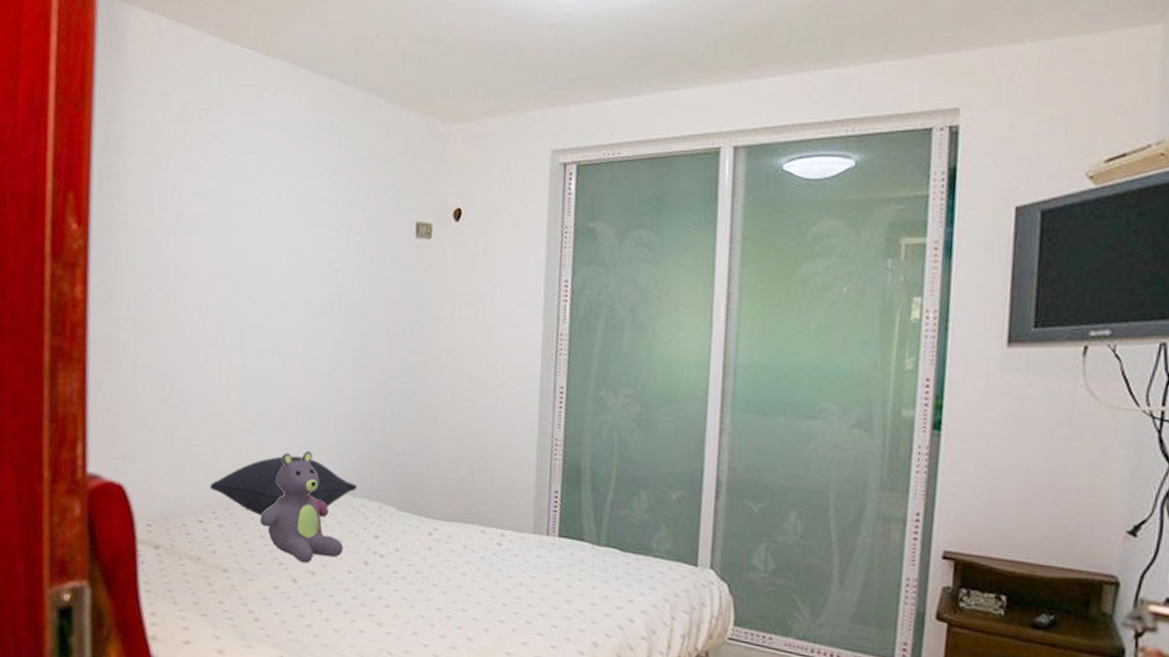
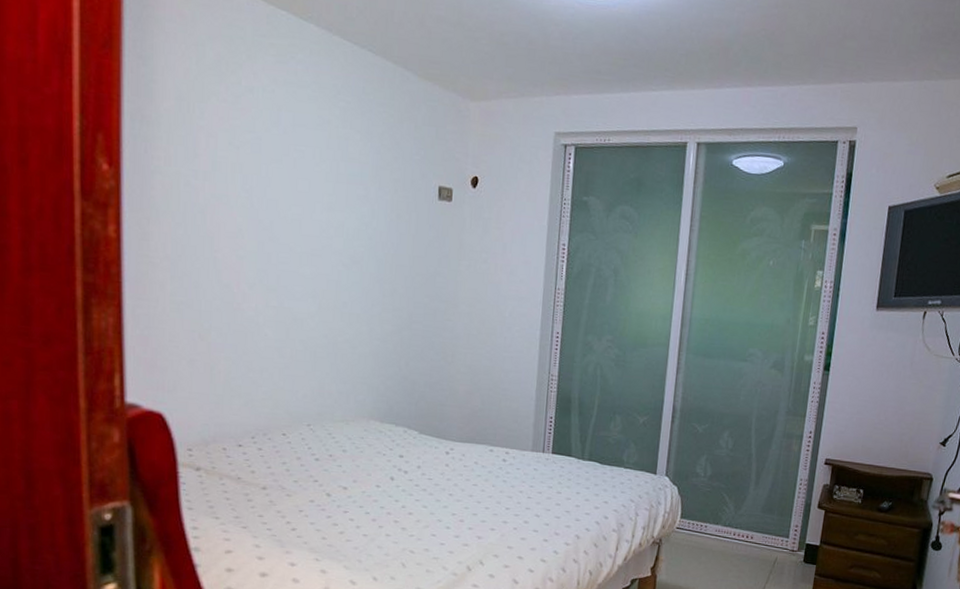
pillow: present [209,456,357,516] -> none [248,388,384,440]
stuffed bear: present [260,451,344,564] -> none [296,384,372,480]

